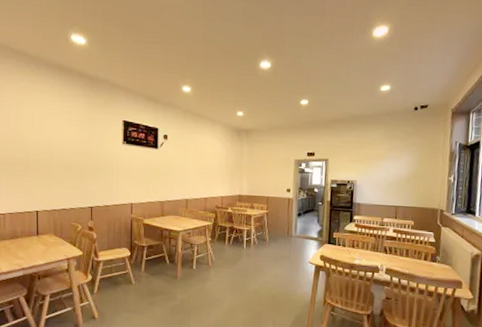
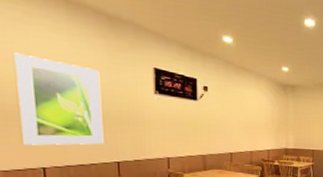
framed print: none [22,115,81,192] -> present [14,52,104,146]

